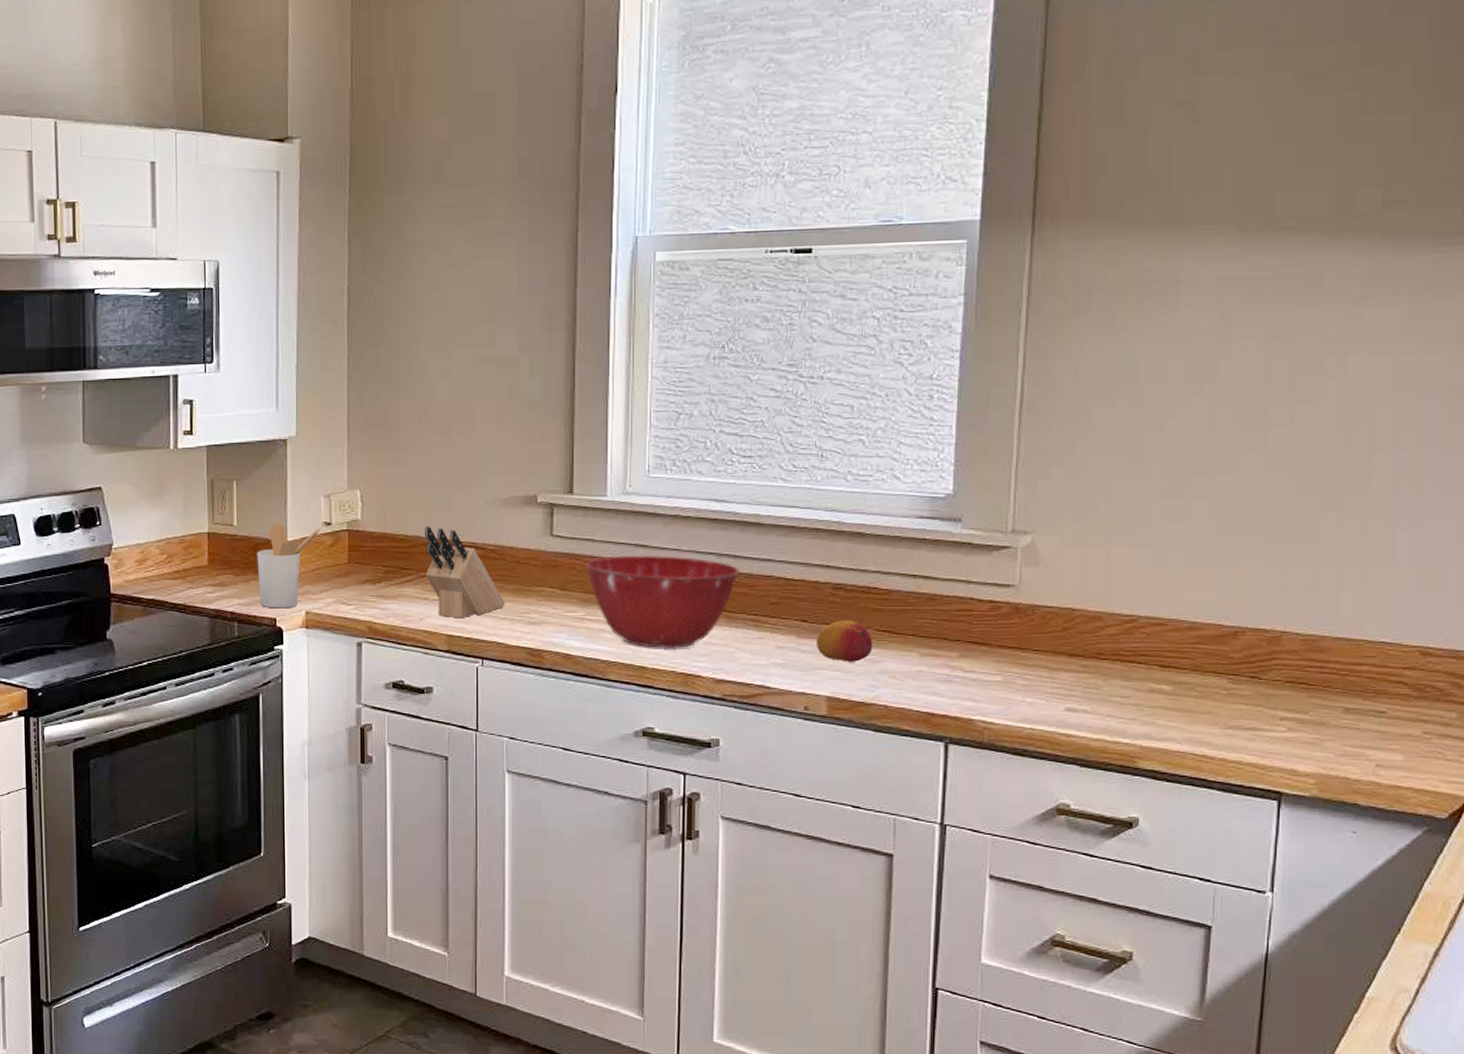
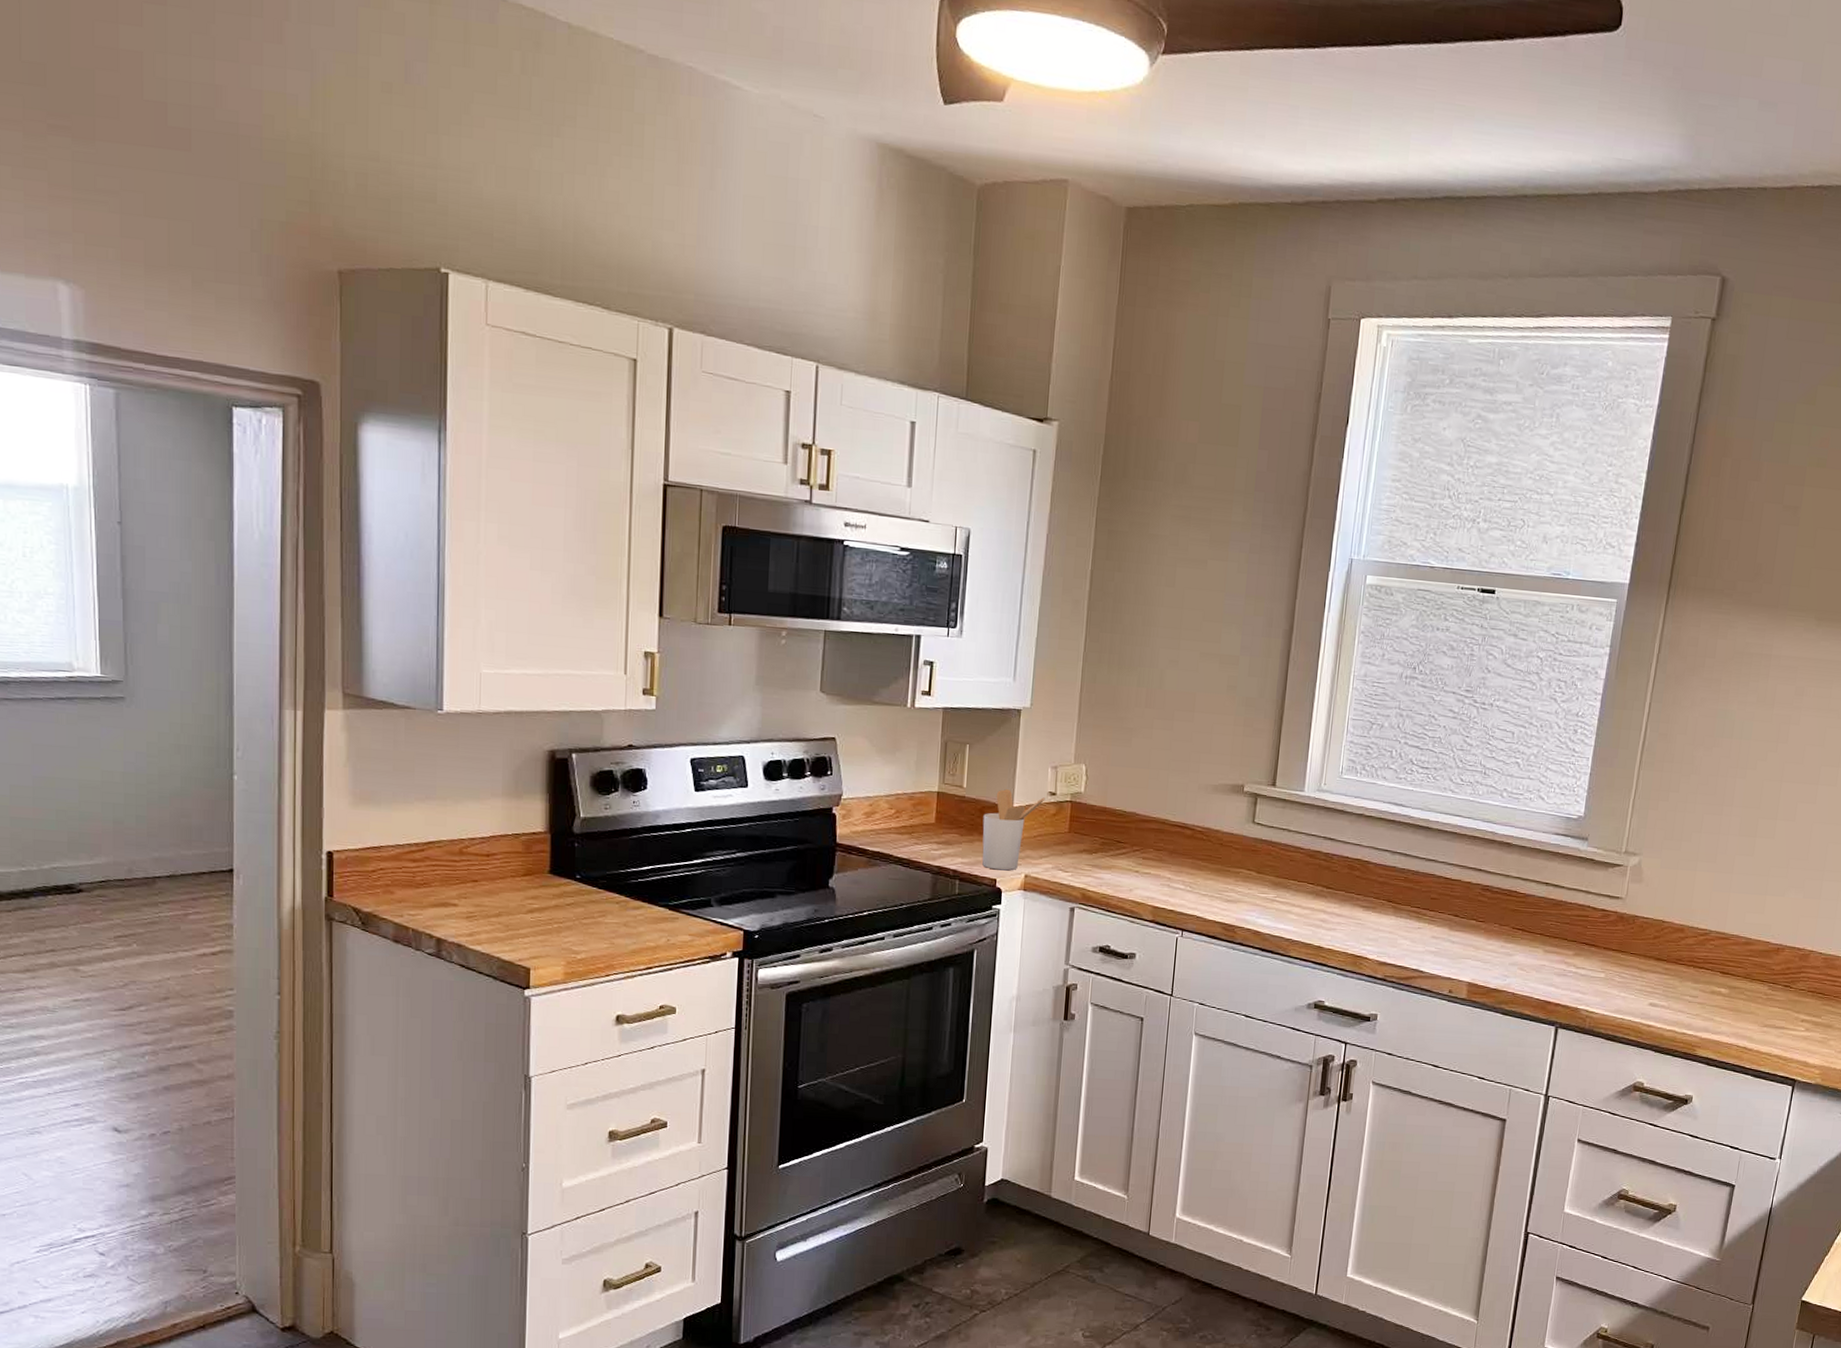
knife block: present [425,526,505,619] -> none [1138,804,1207,892]
mixing bowl: present [585,556,740,649] -> none [1280,846,1409,933]
fruit: present [817,619,873,662] -> none [1464,917,1509,954]

